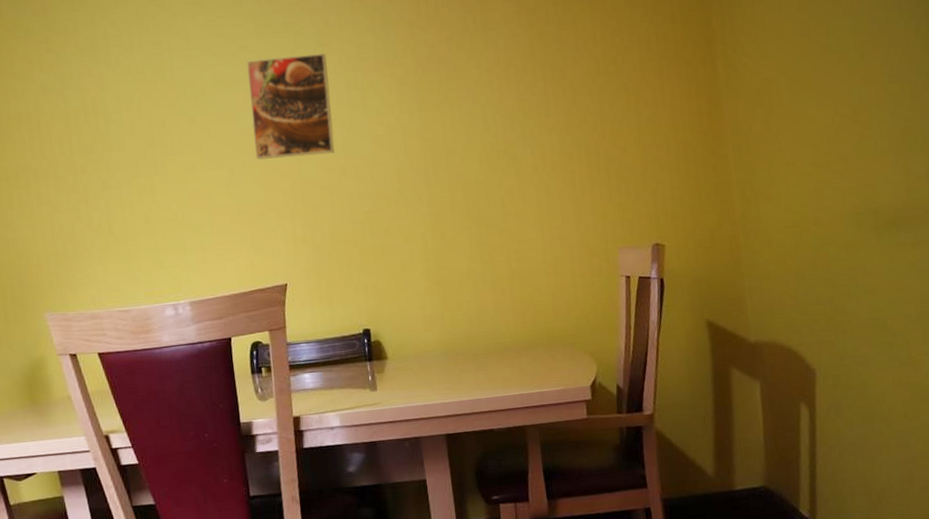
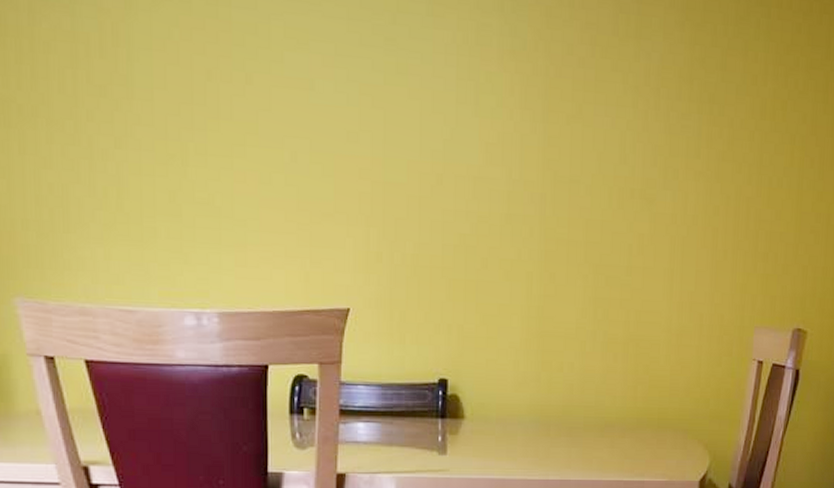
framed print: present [246,54,335,160] -> none [328,15,437,155]

